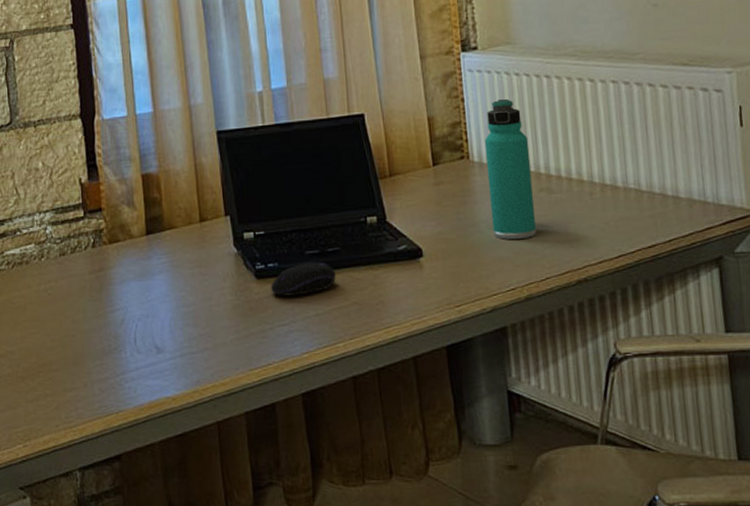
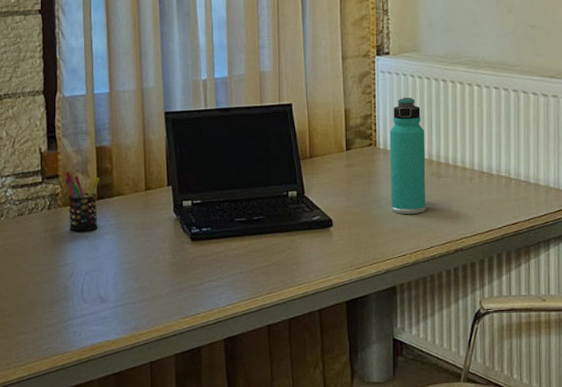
pen holder: none [109,203,150,272] -> present [65,171,100,231]
computer mouse: present [271,262,337,296] -> none [204,228,260,256]

